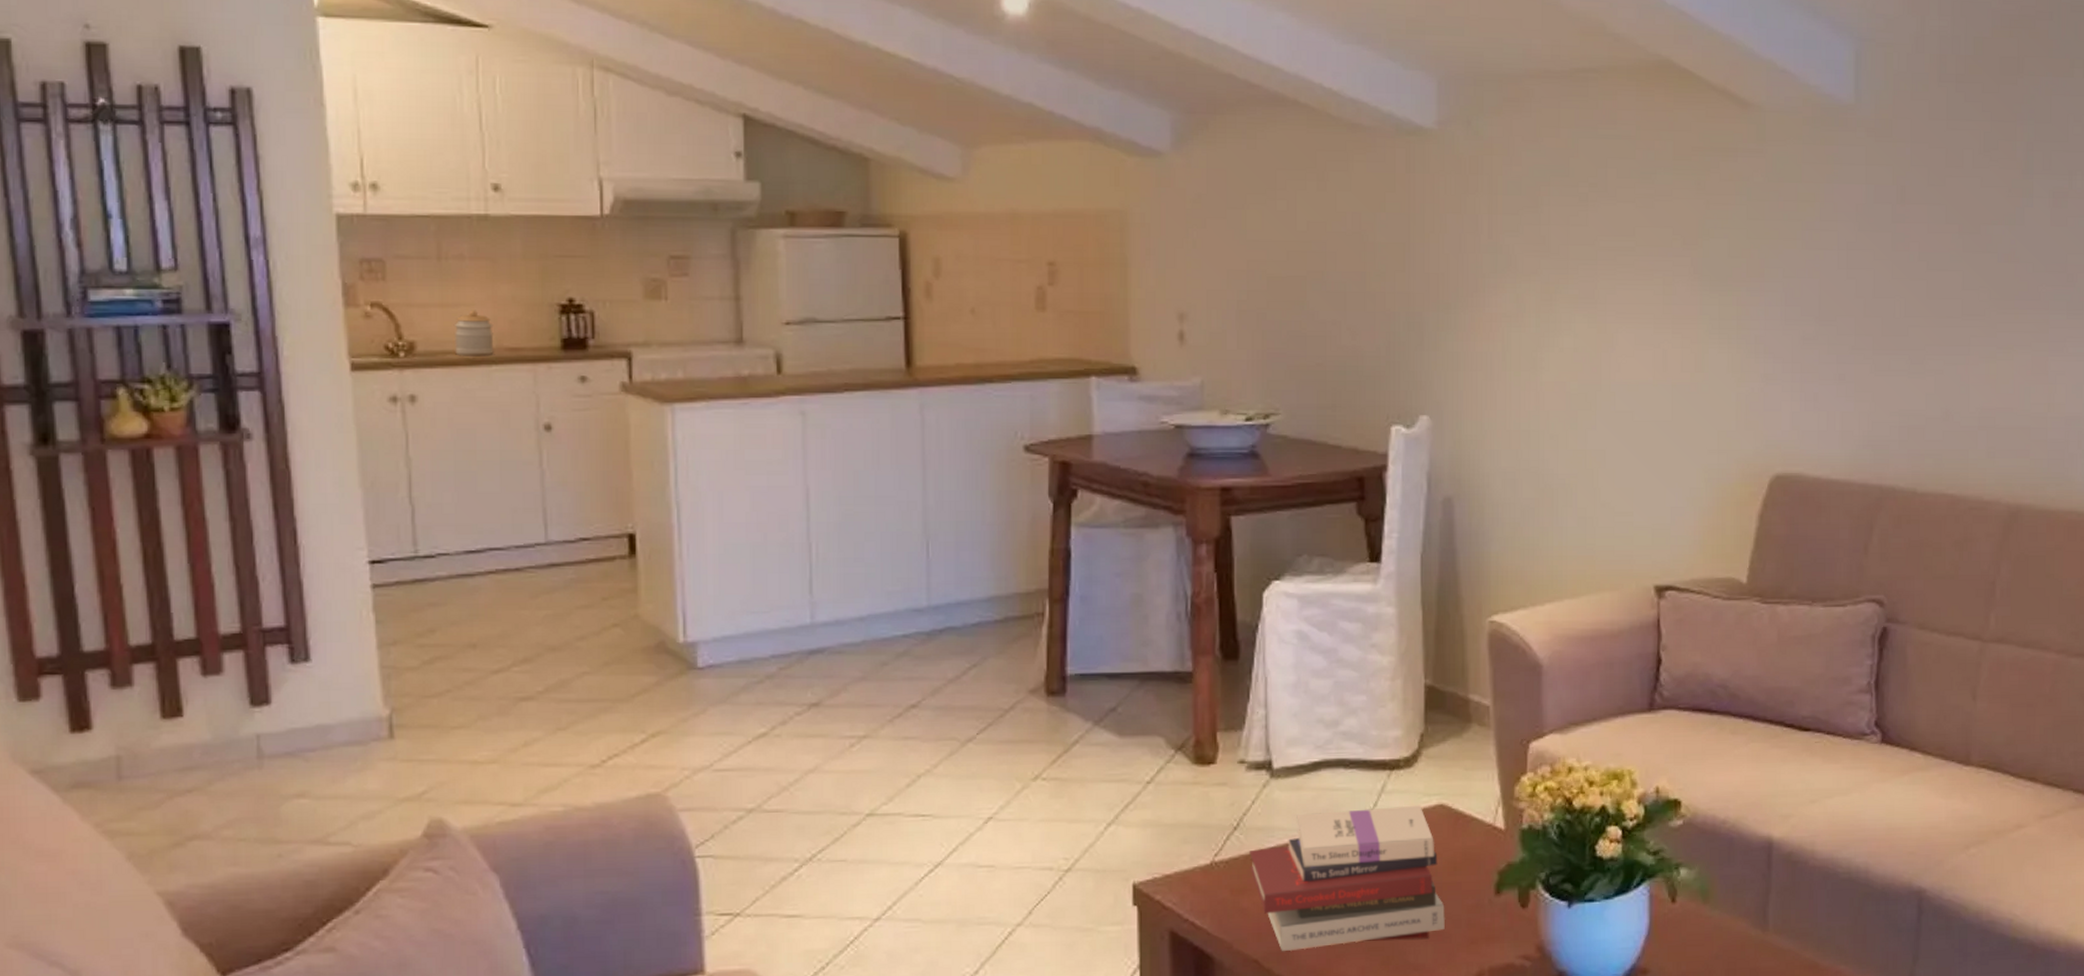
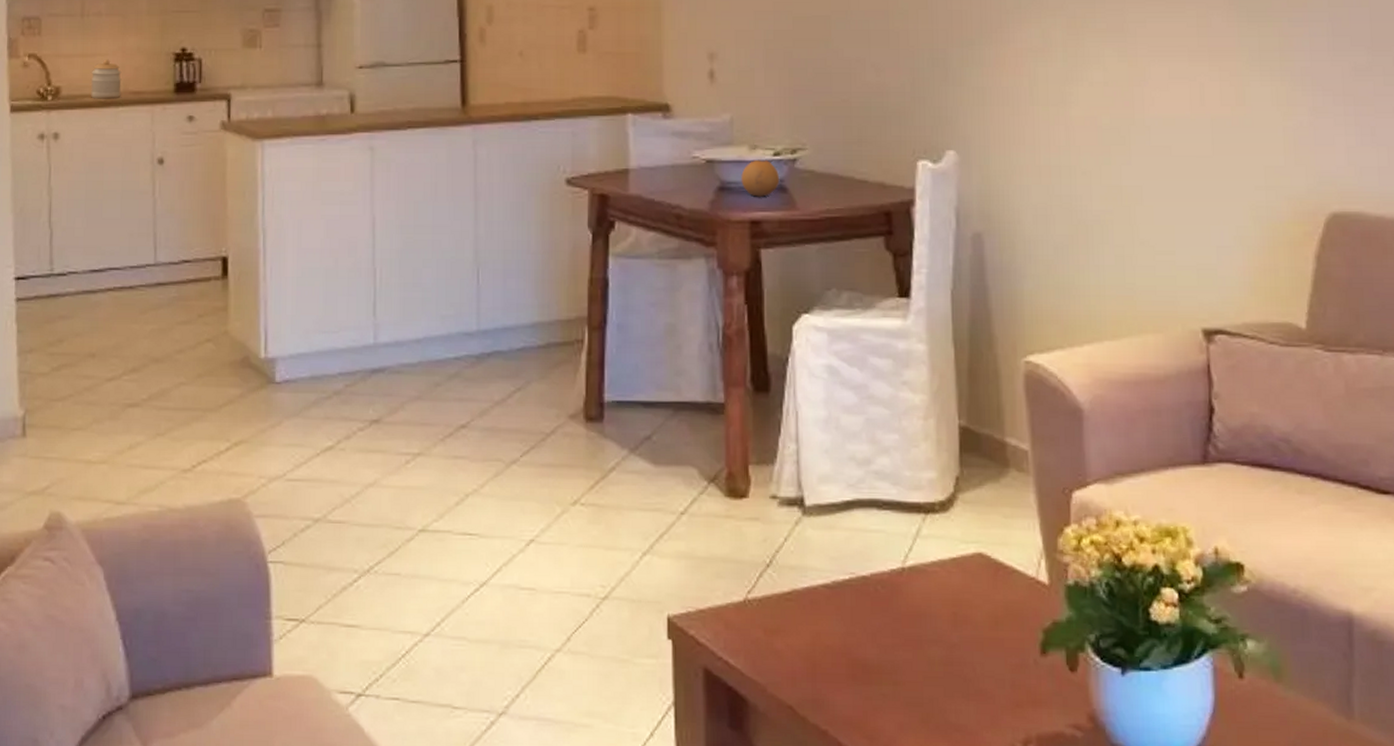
fruit: none [1212,424,1251,464] -> present [741,159,779,198]
books: present [1250,805,1445,952] -> none [783,552,987,700]

